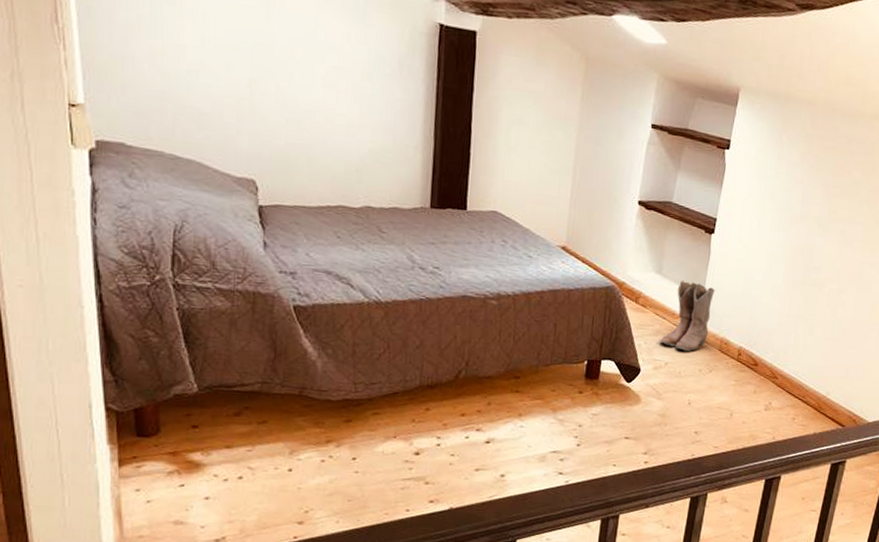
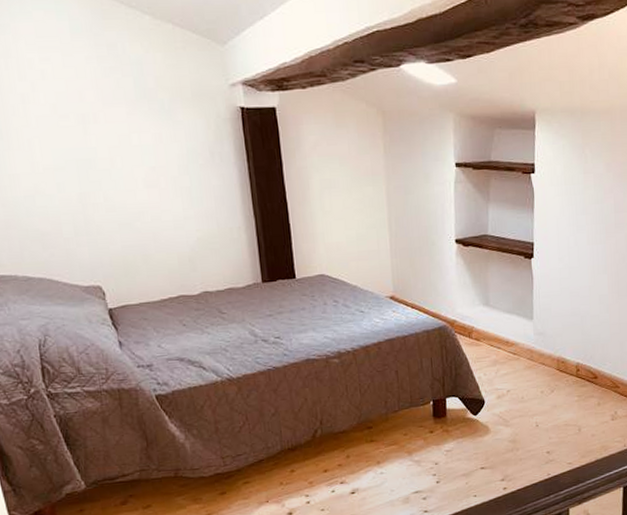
boots: present [659,280,716,351] -> none [498,307,544,376]

